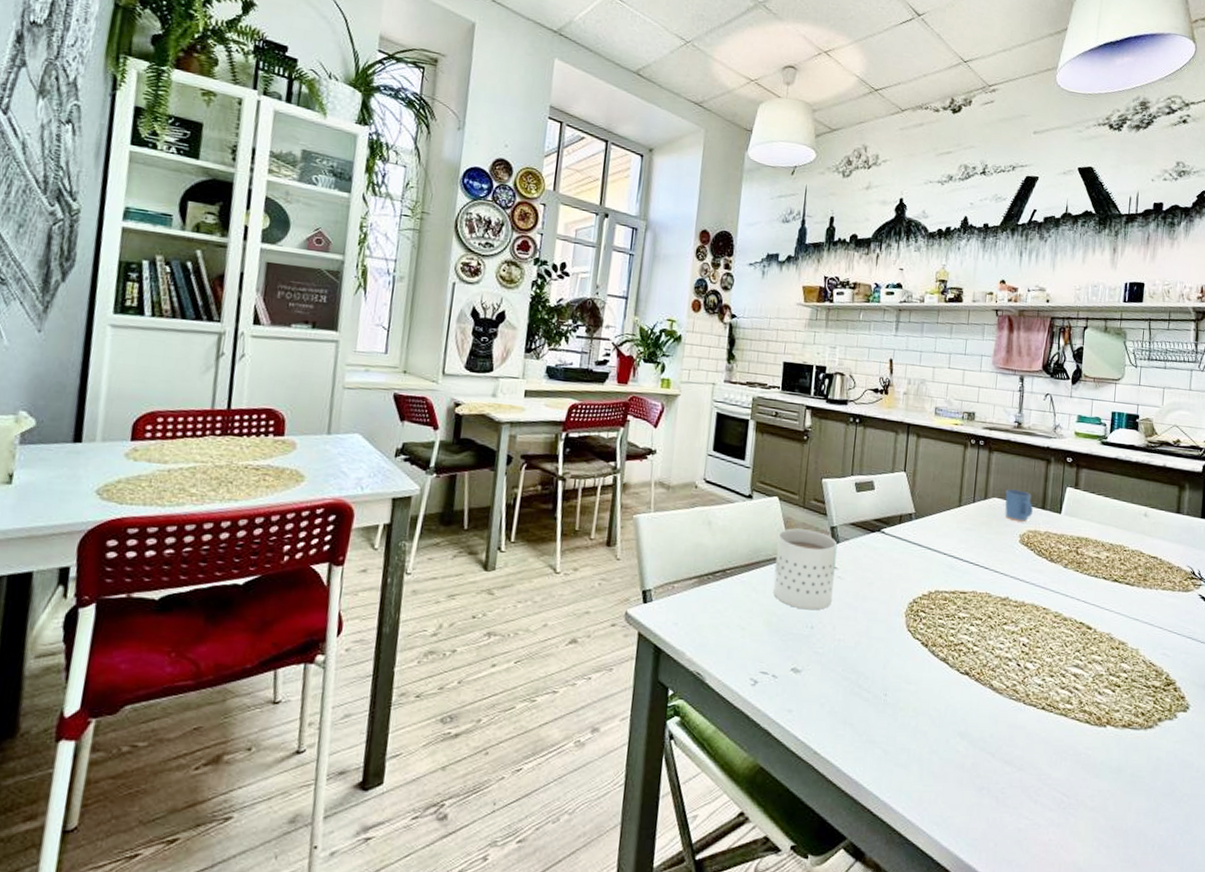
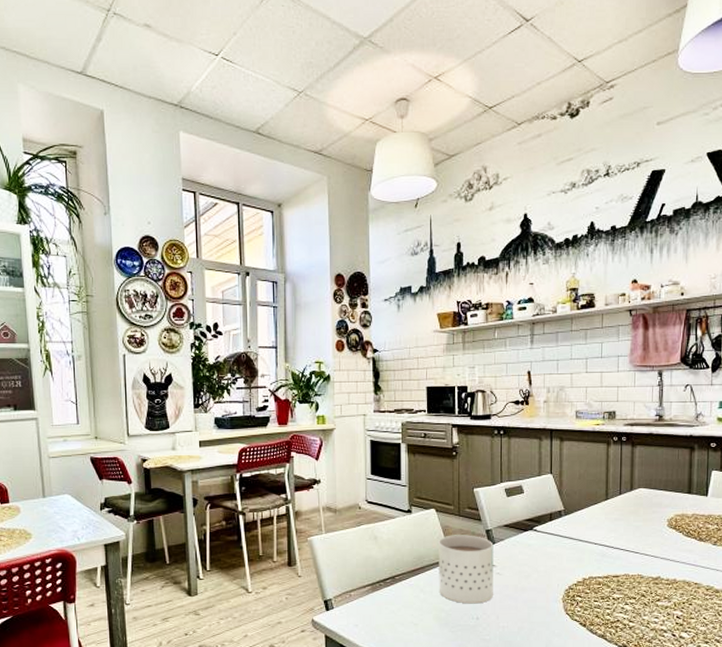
mug: present [1005,489,1033,522] -> none [651,478,679,507]

